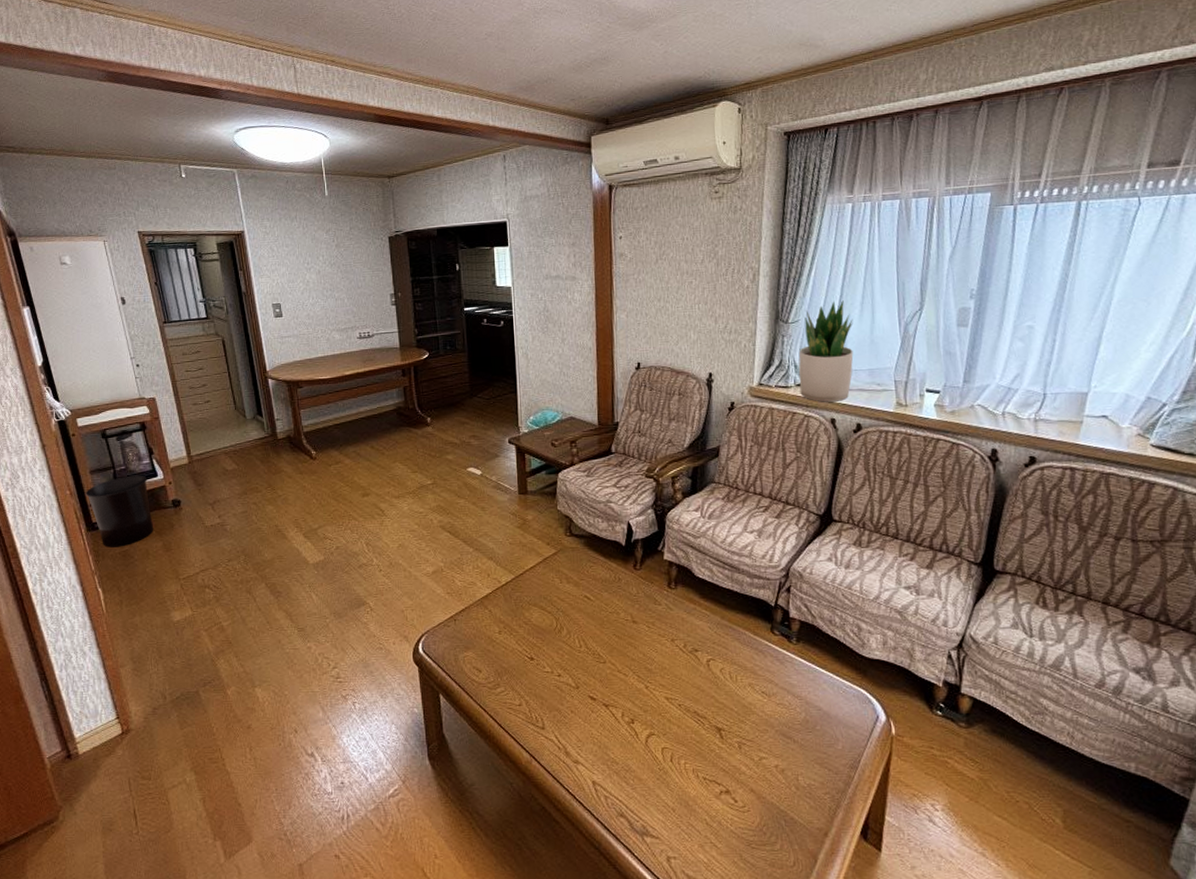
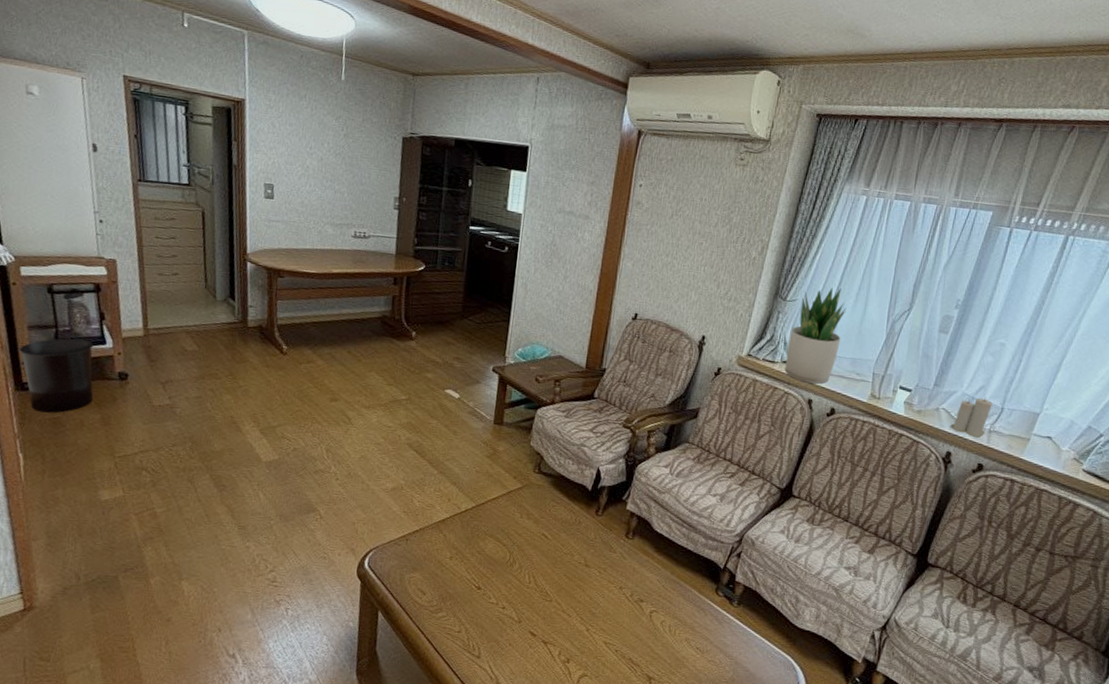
candle: none [990,385,1033,429] -> present [950,397,992,438]

